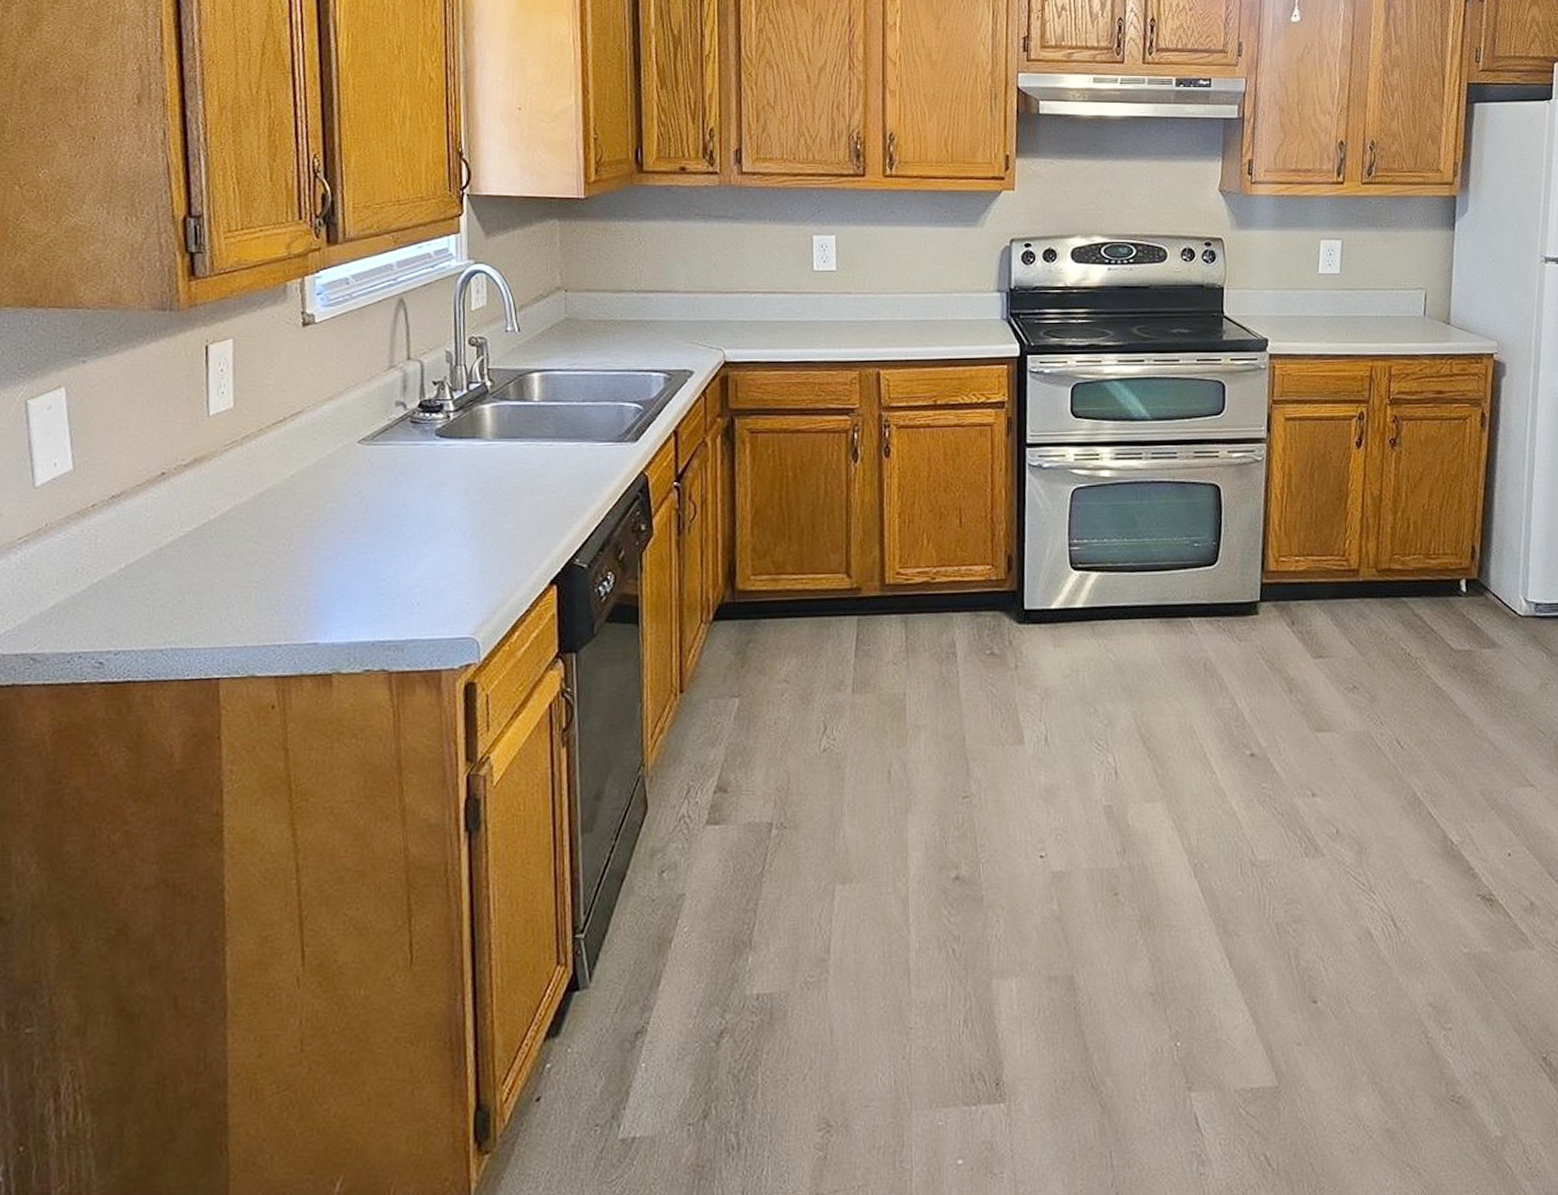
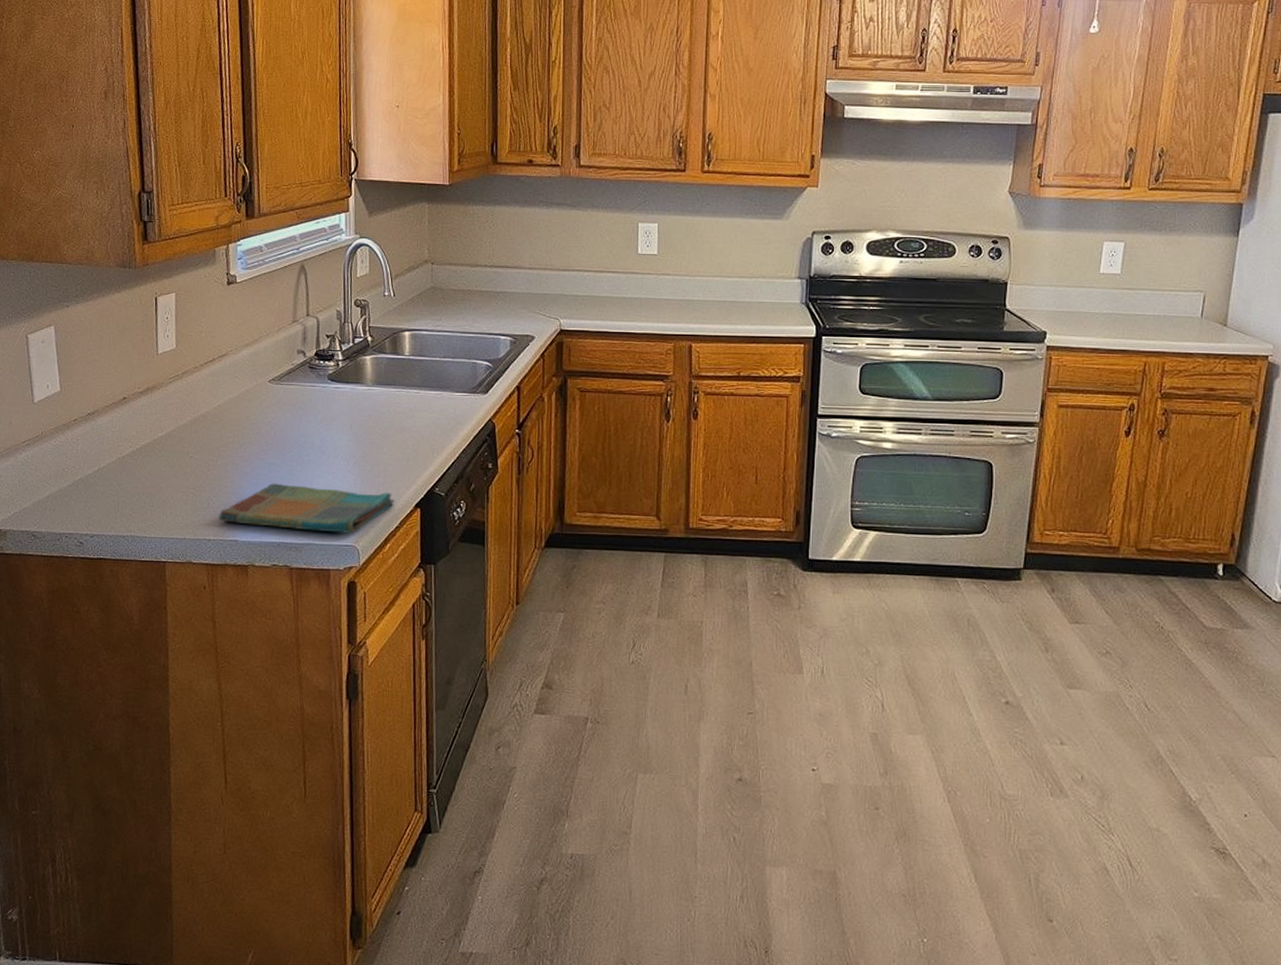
dish towel: none [292,567,524,624] -> present [219,483,395,534]

